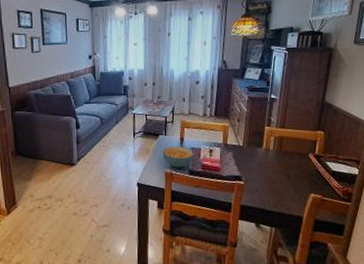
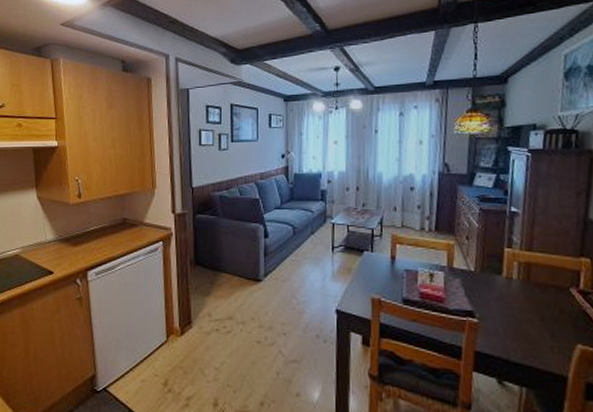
cereal bowl: present [162,146,194,168] -> none [367,266,408,295]

